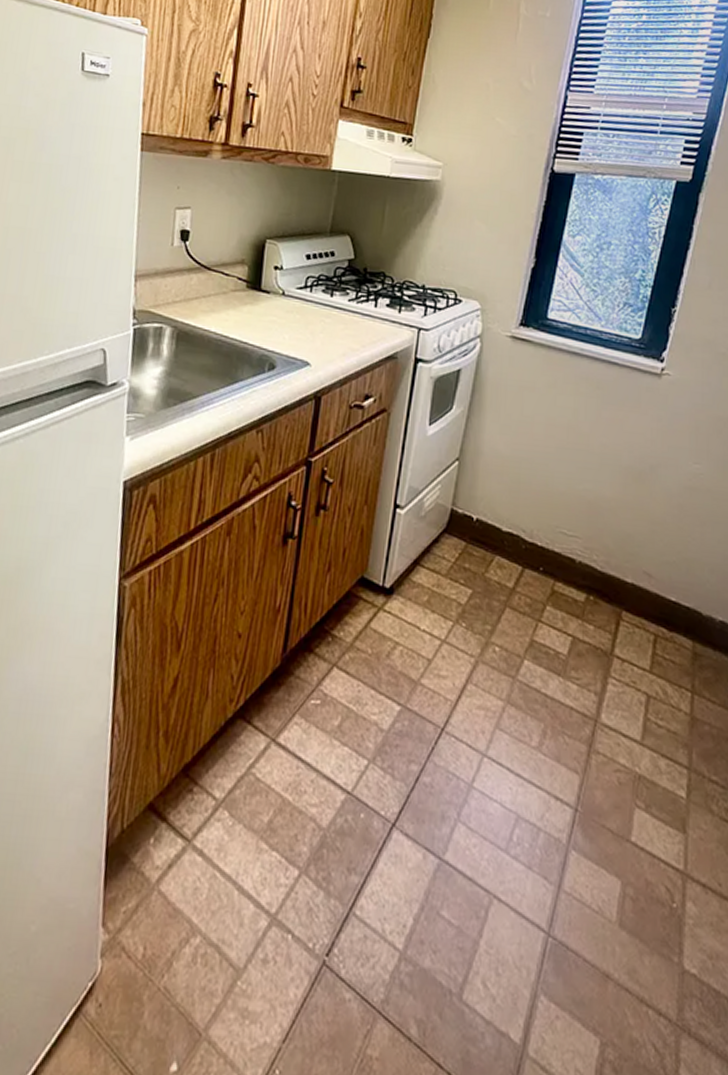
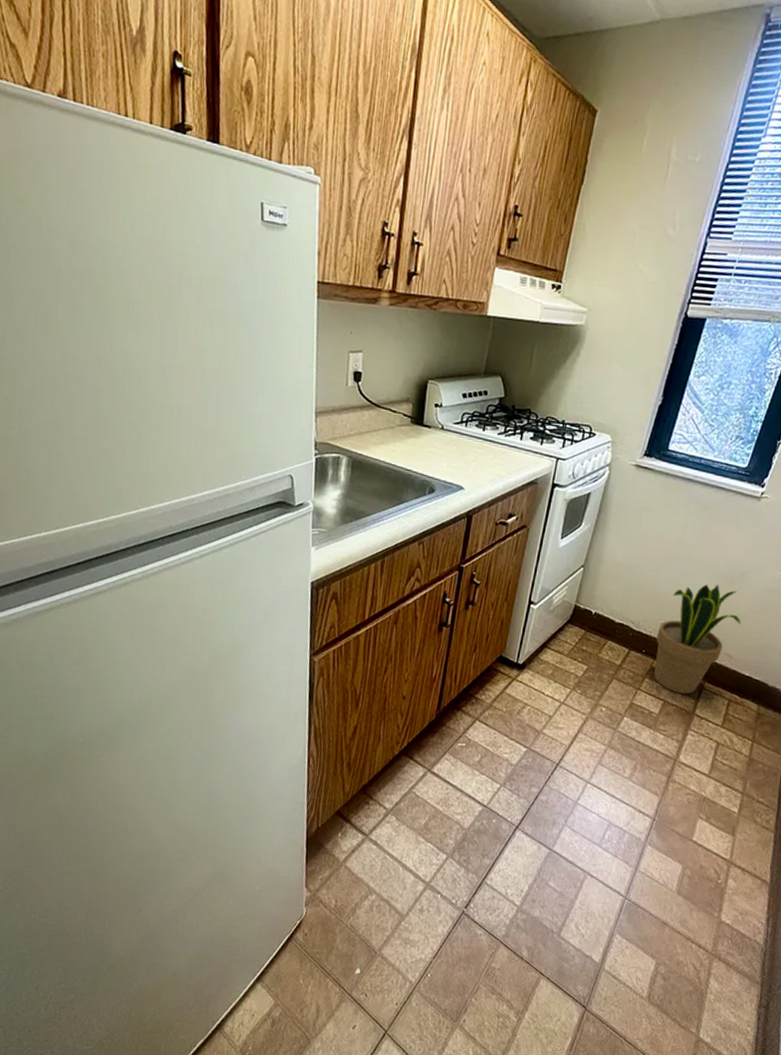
potted plant: none [554,481,658,627] -> present [654,584,741,694]

